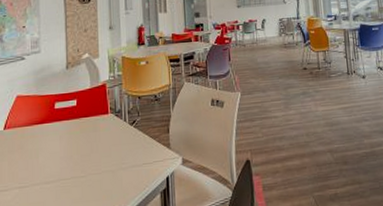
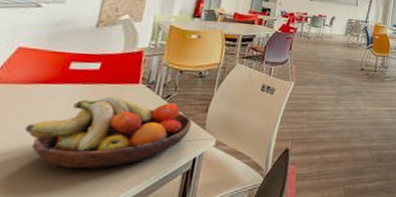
fruit bowl: none [35,127,159,195] -> present [25,97,192,169]

